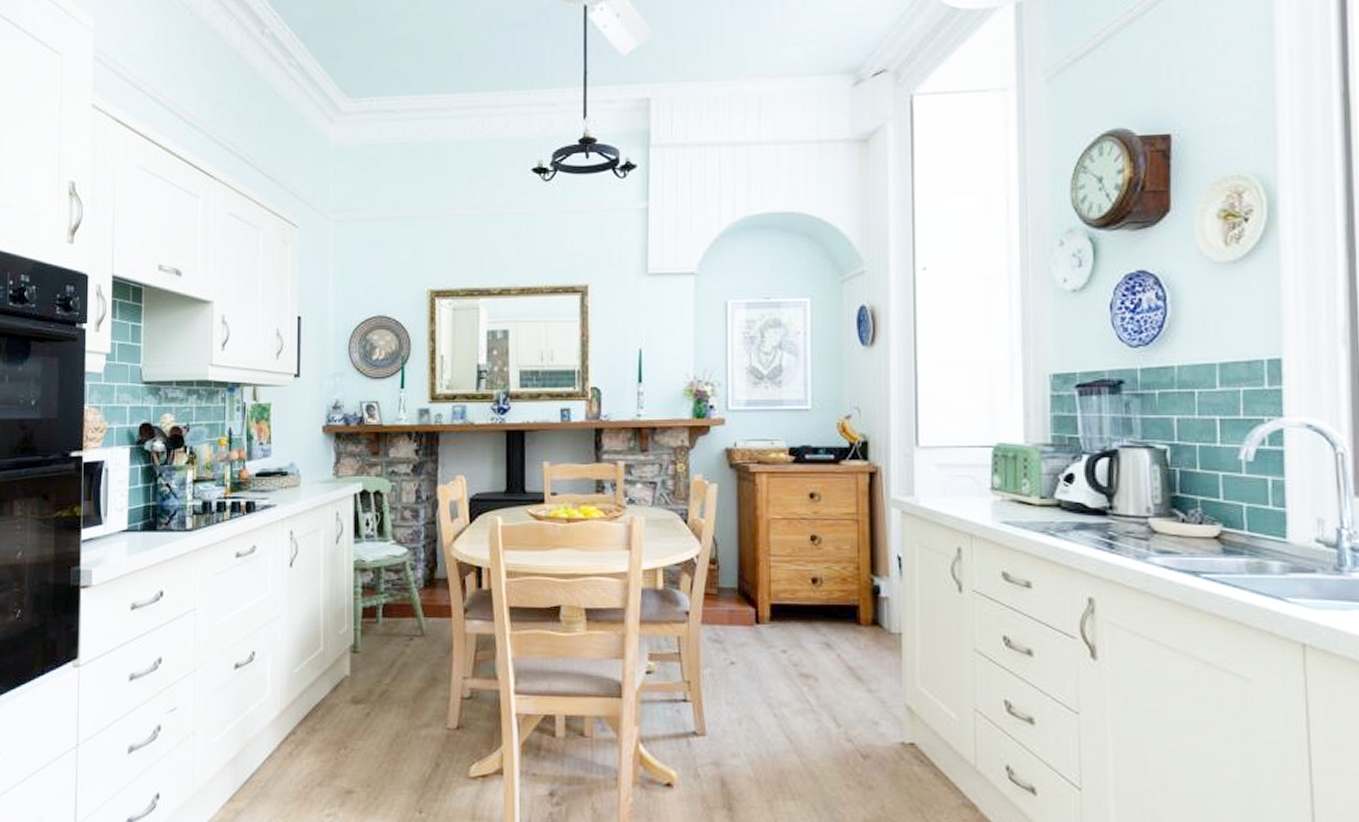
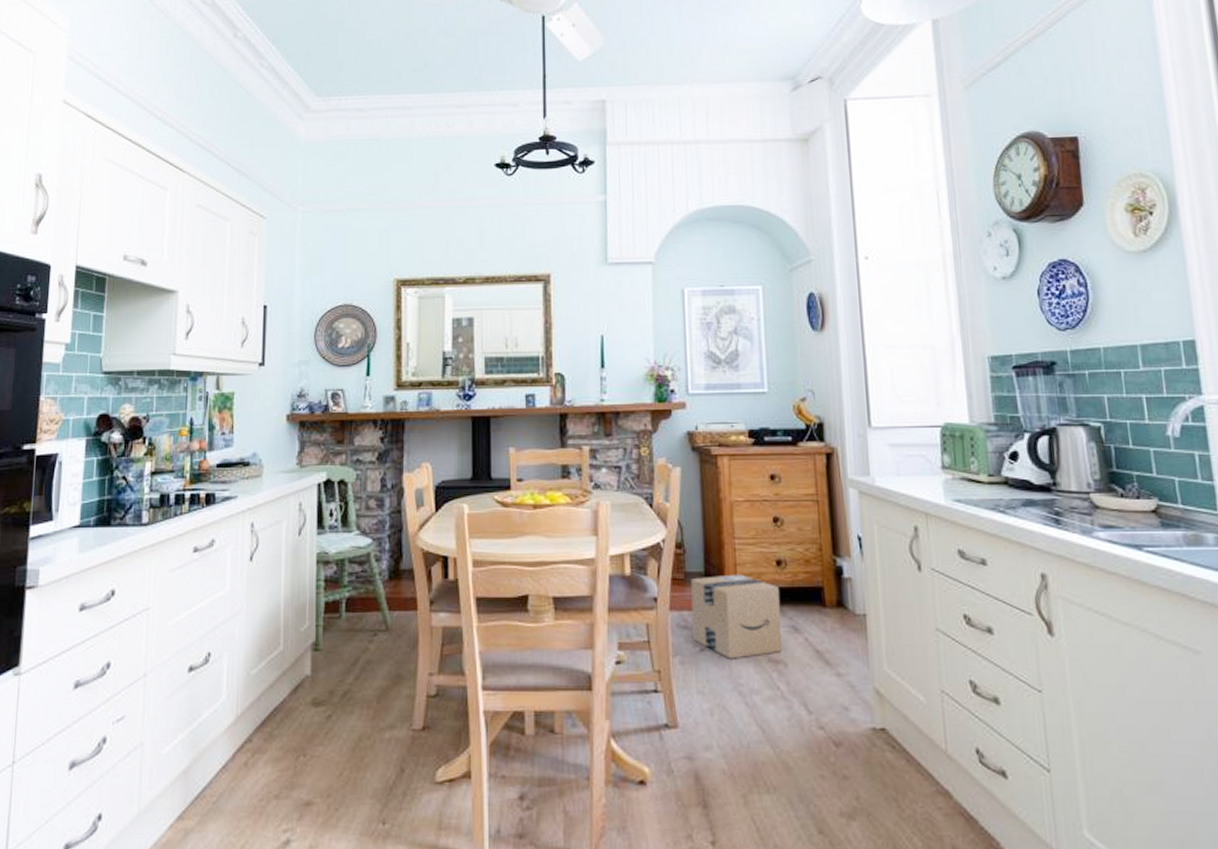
cardboard box: none [724,590,814,673] -> present [691,574,782,659]

